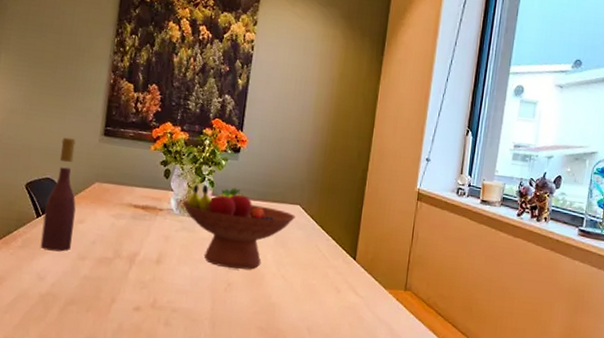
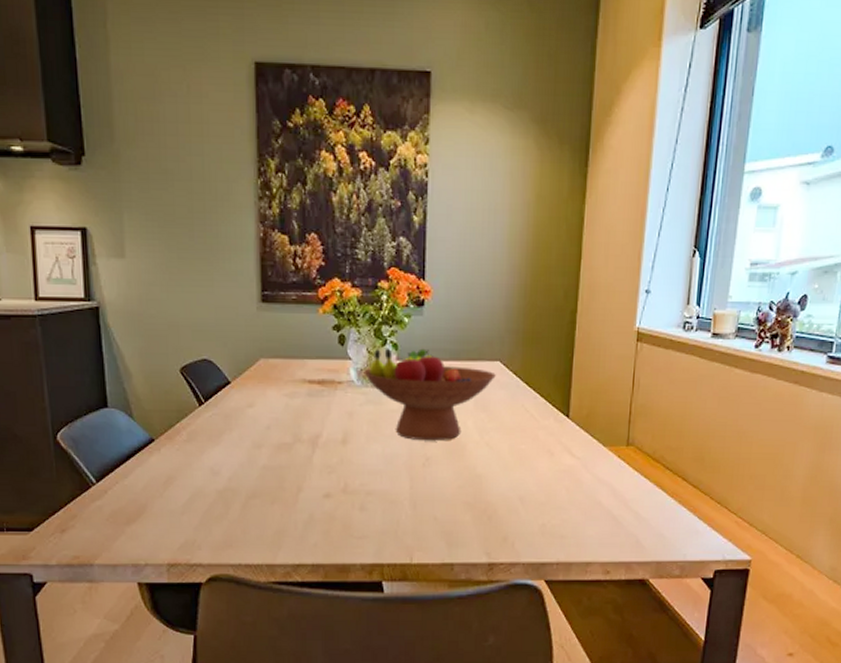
wine bottle: present [40,137,76,252] -> none [207,309,243,442]

